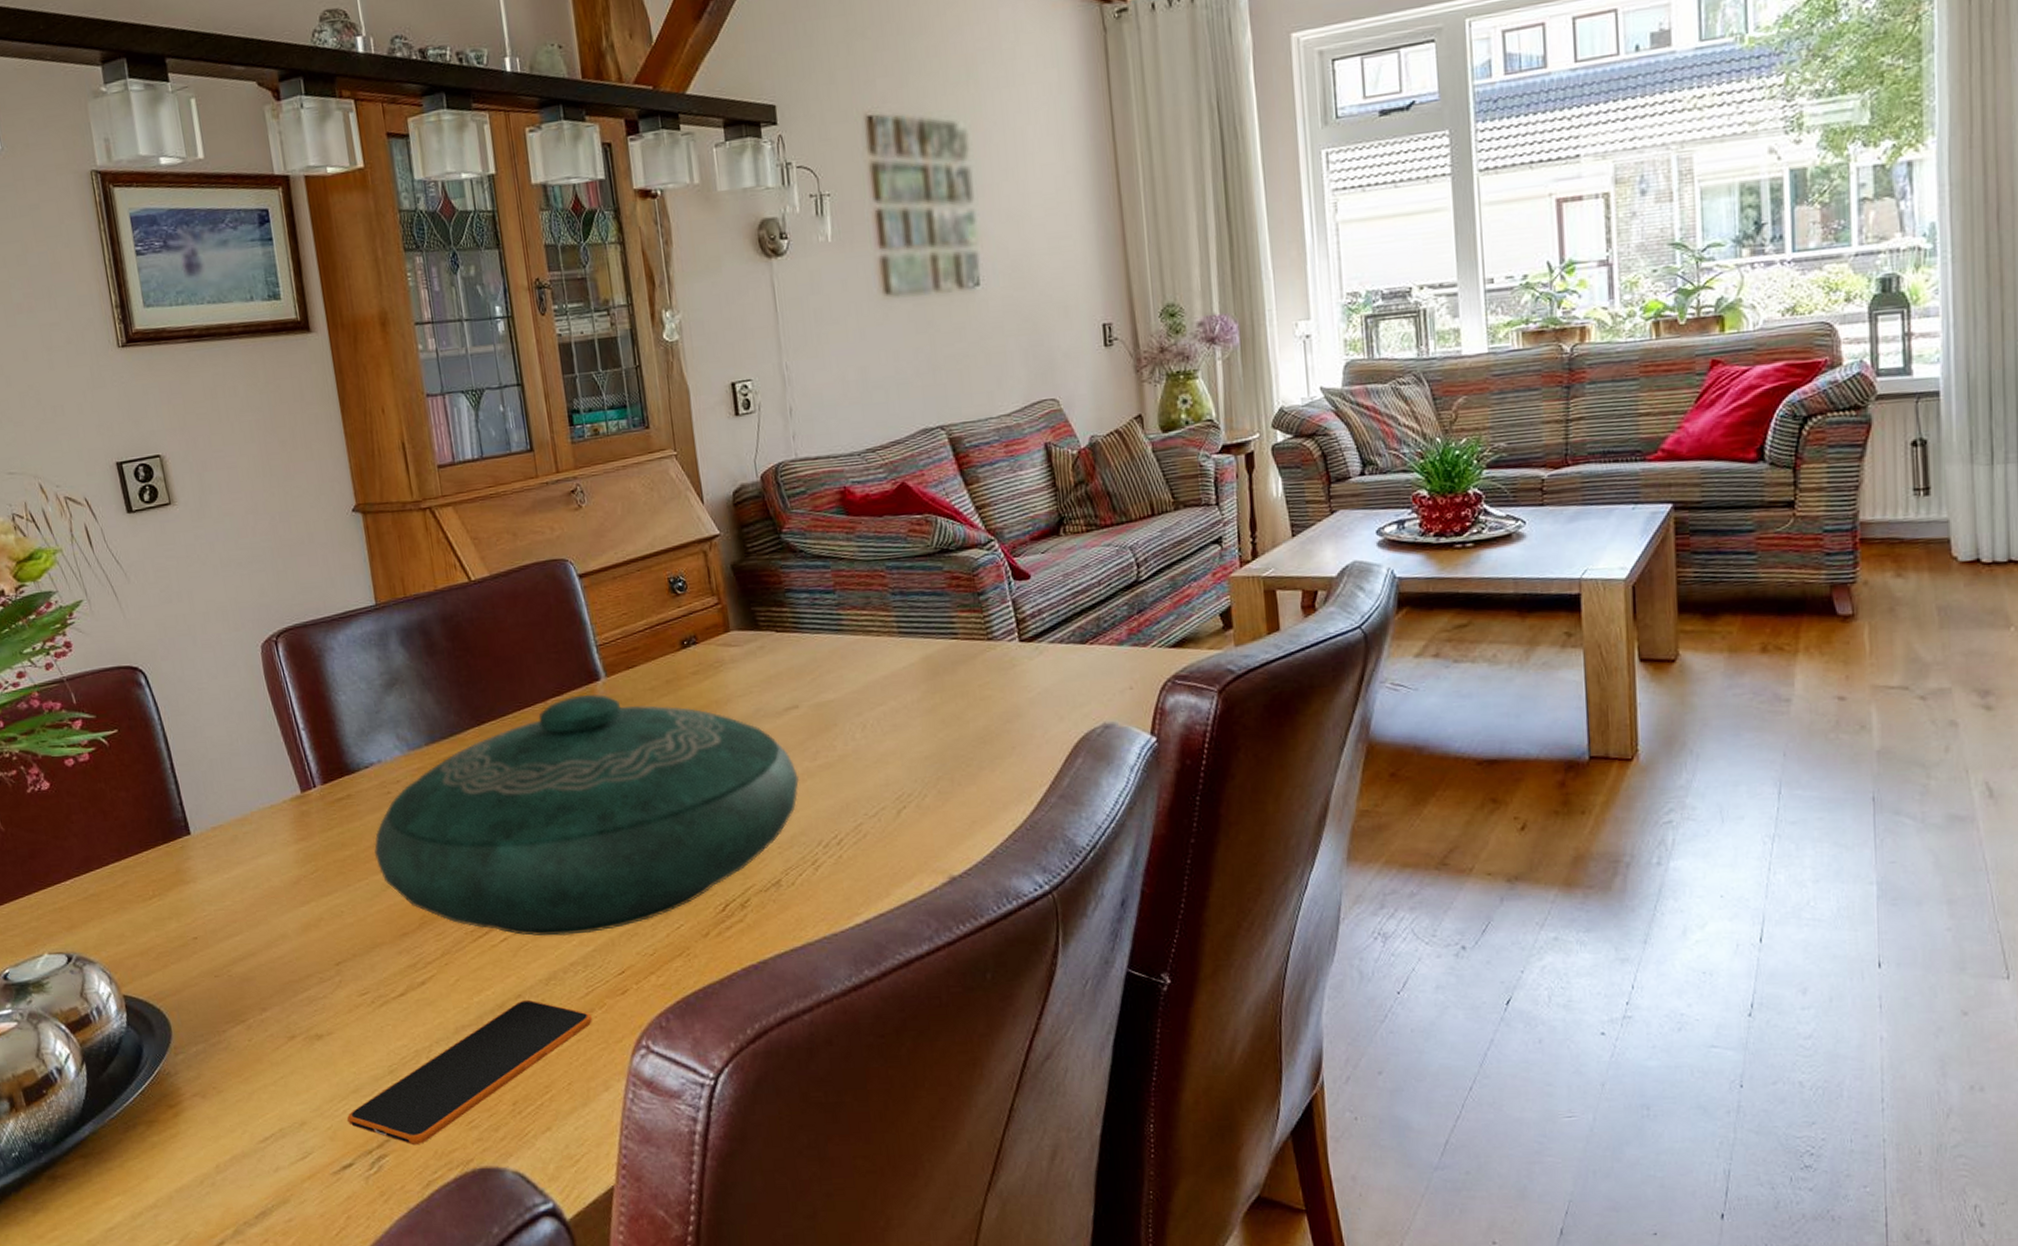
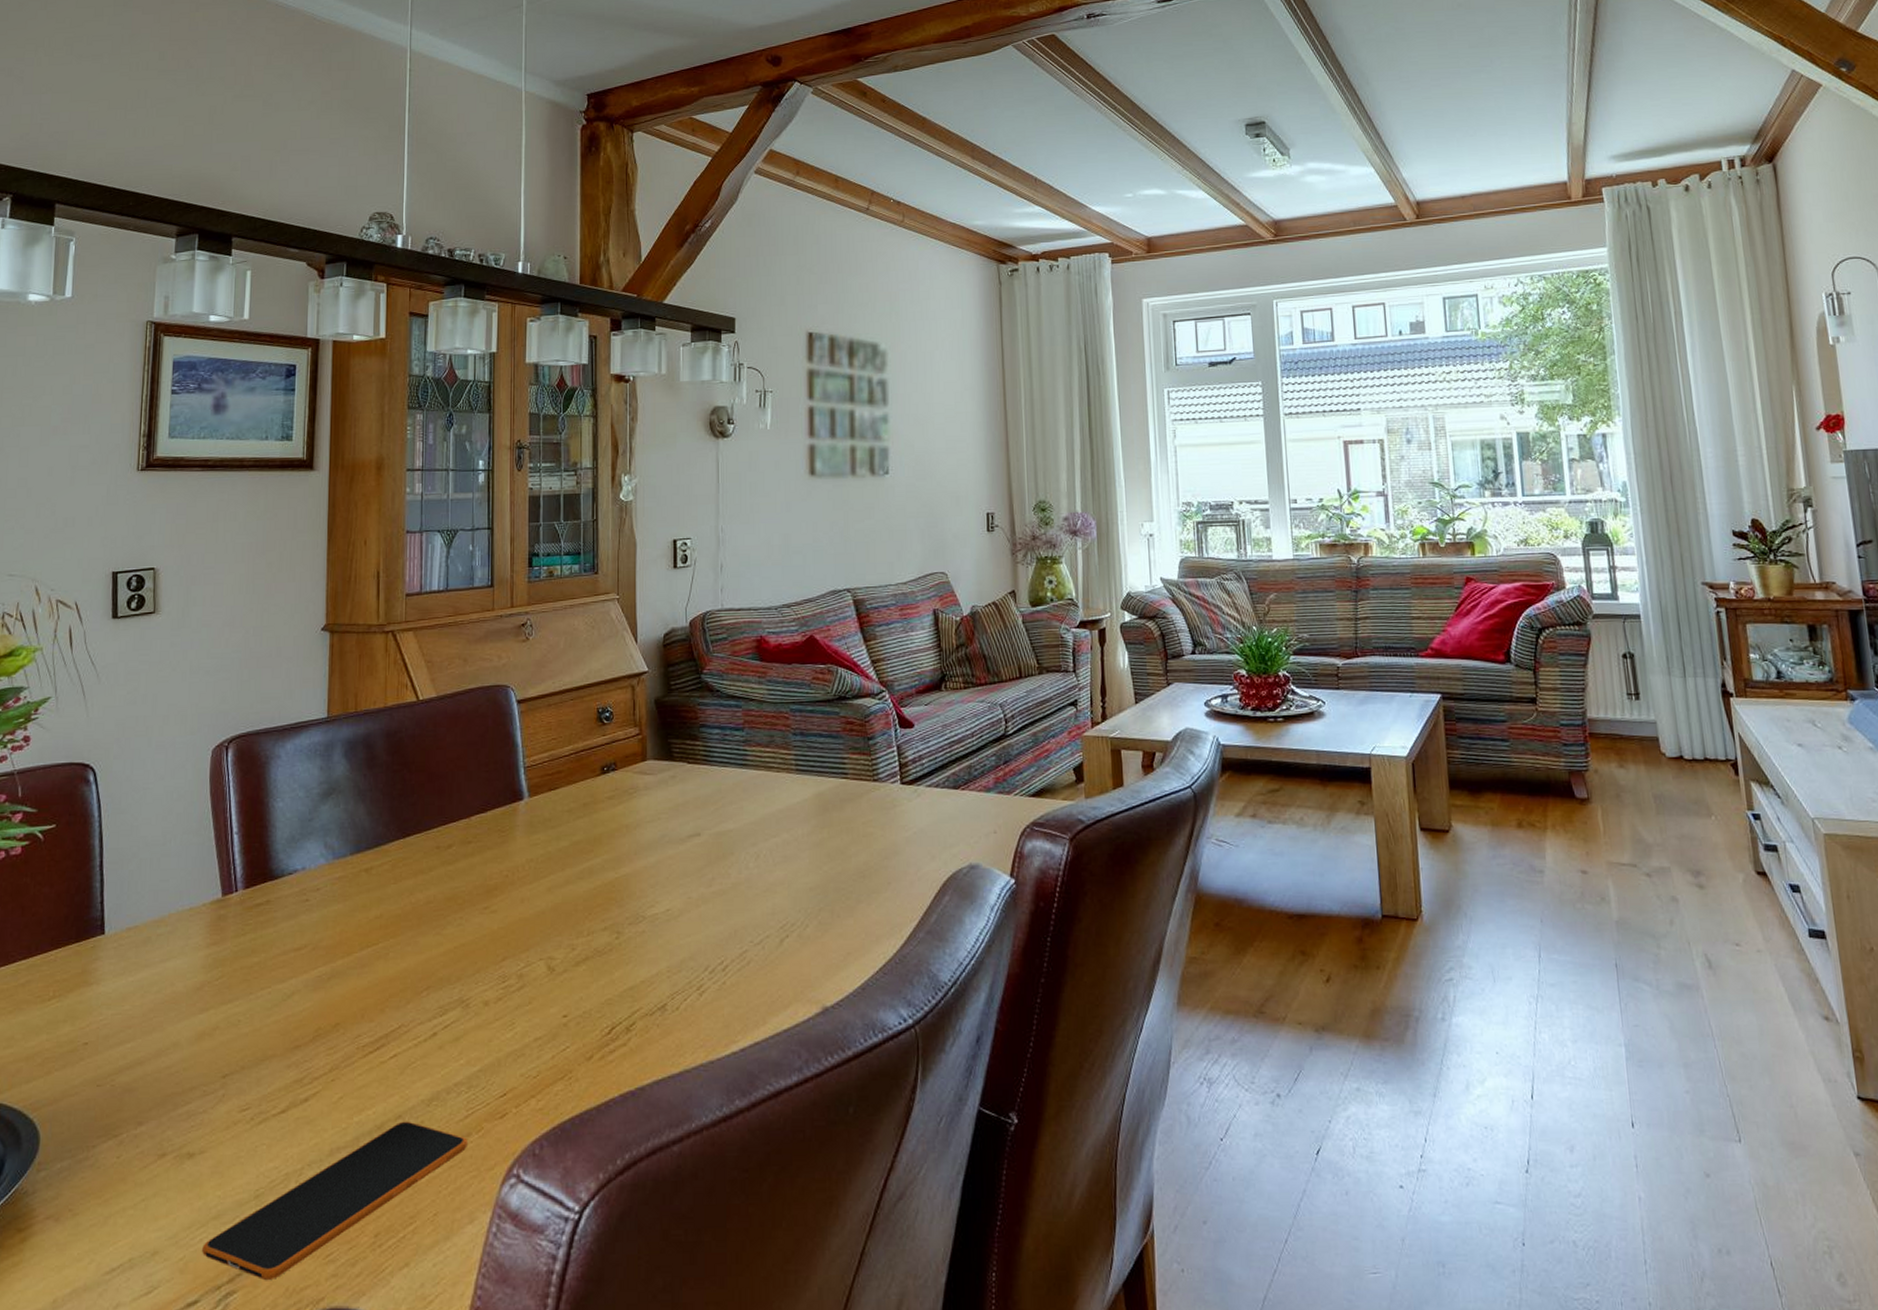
decorative bowl: present [374,693,800,937] -> none [281,812,695,1054]

